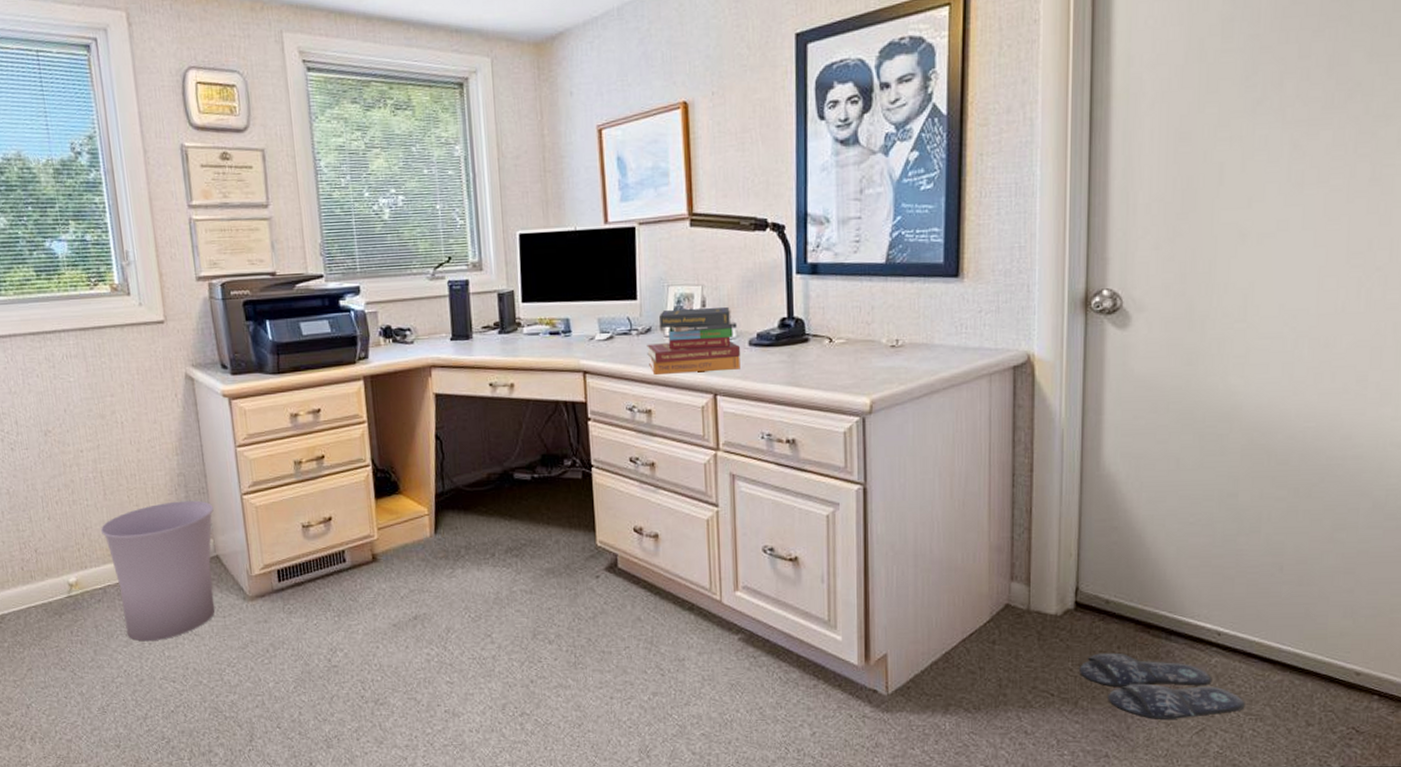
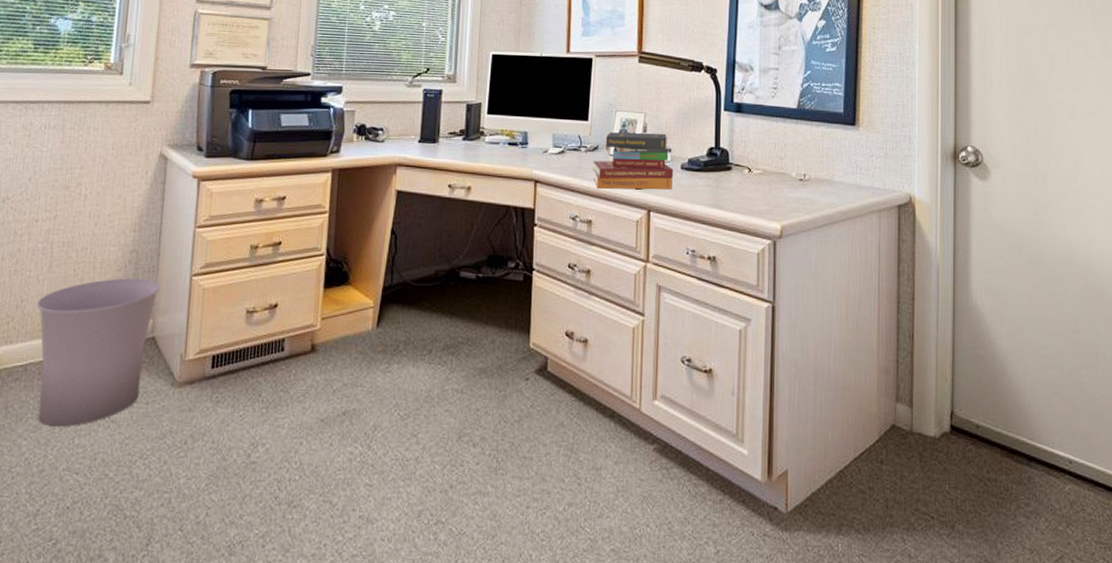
slippers: present [1079,652,1245,719] -> none [955,476,1095,546]

